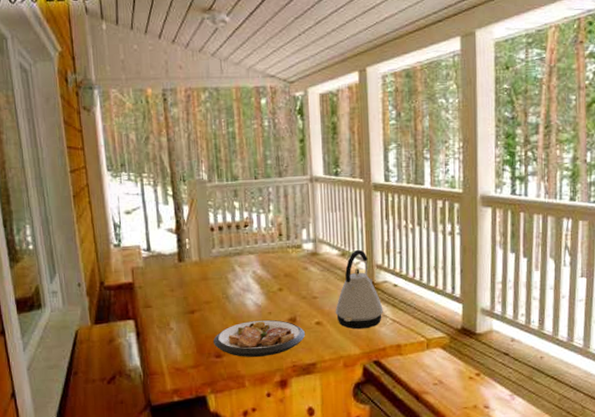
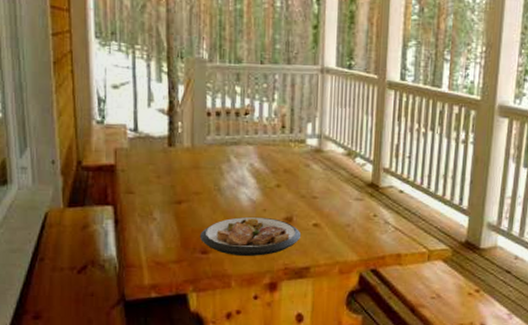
kettle: present [335,250,383,330] -> none [335,151,386,235]

